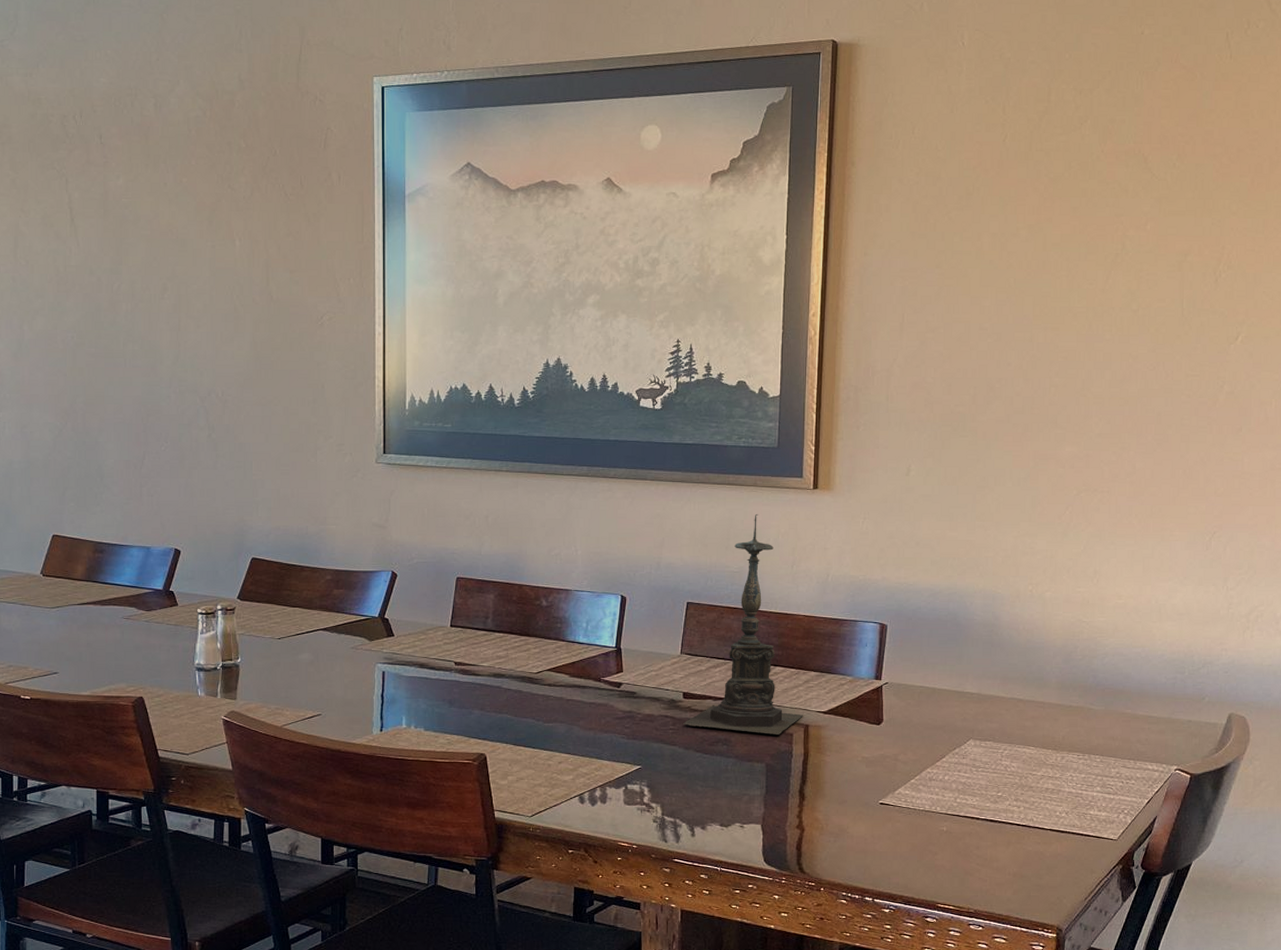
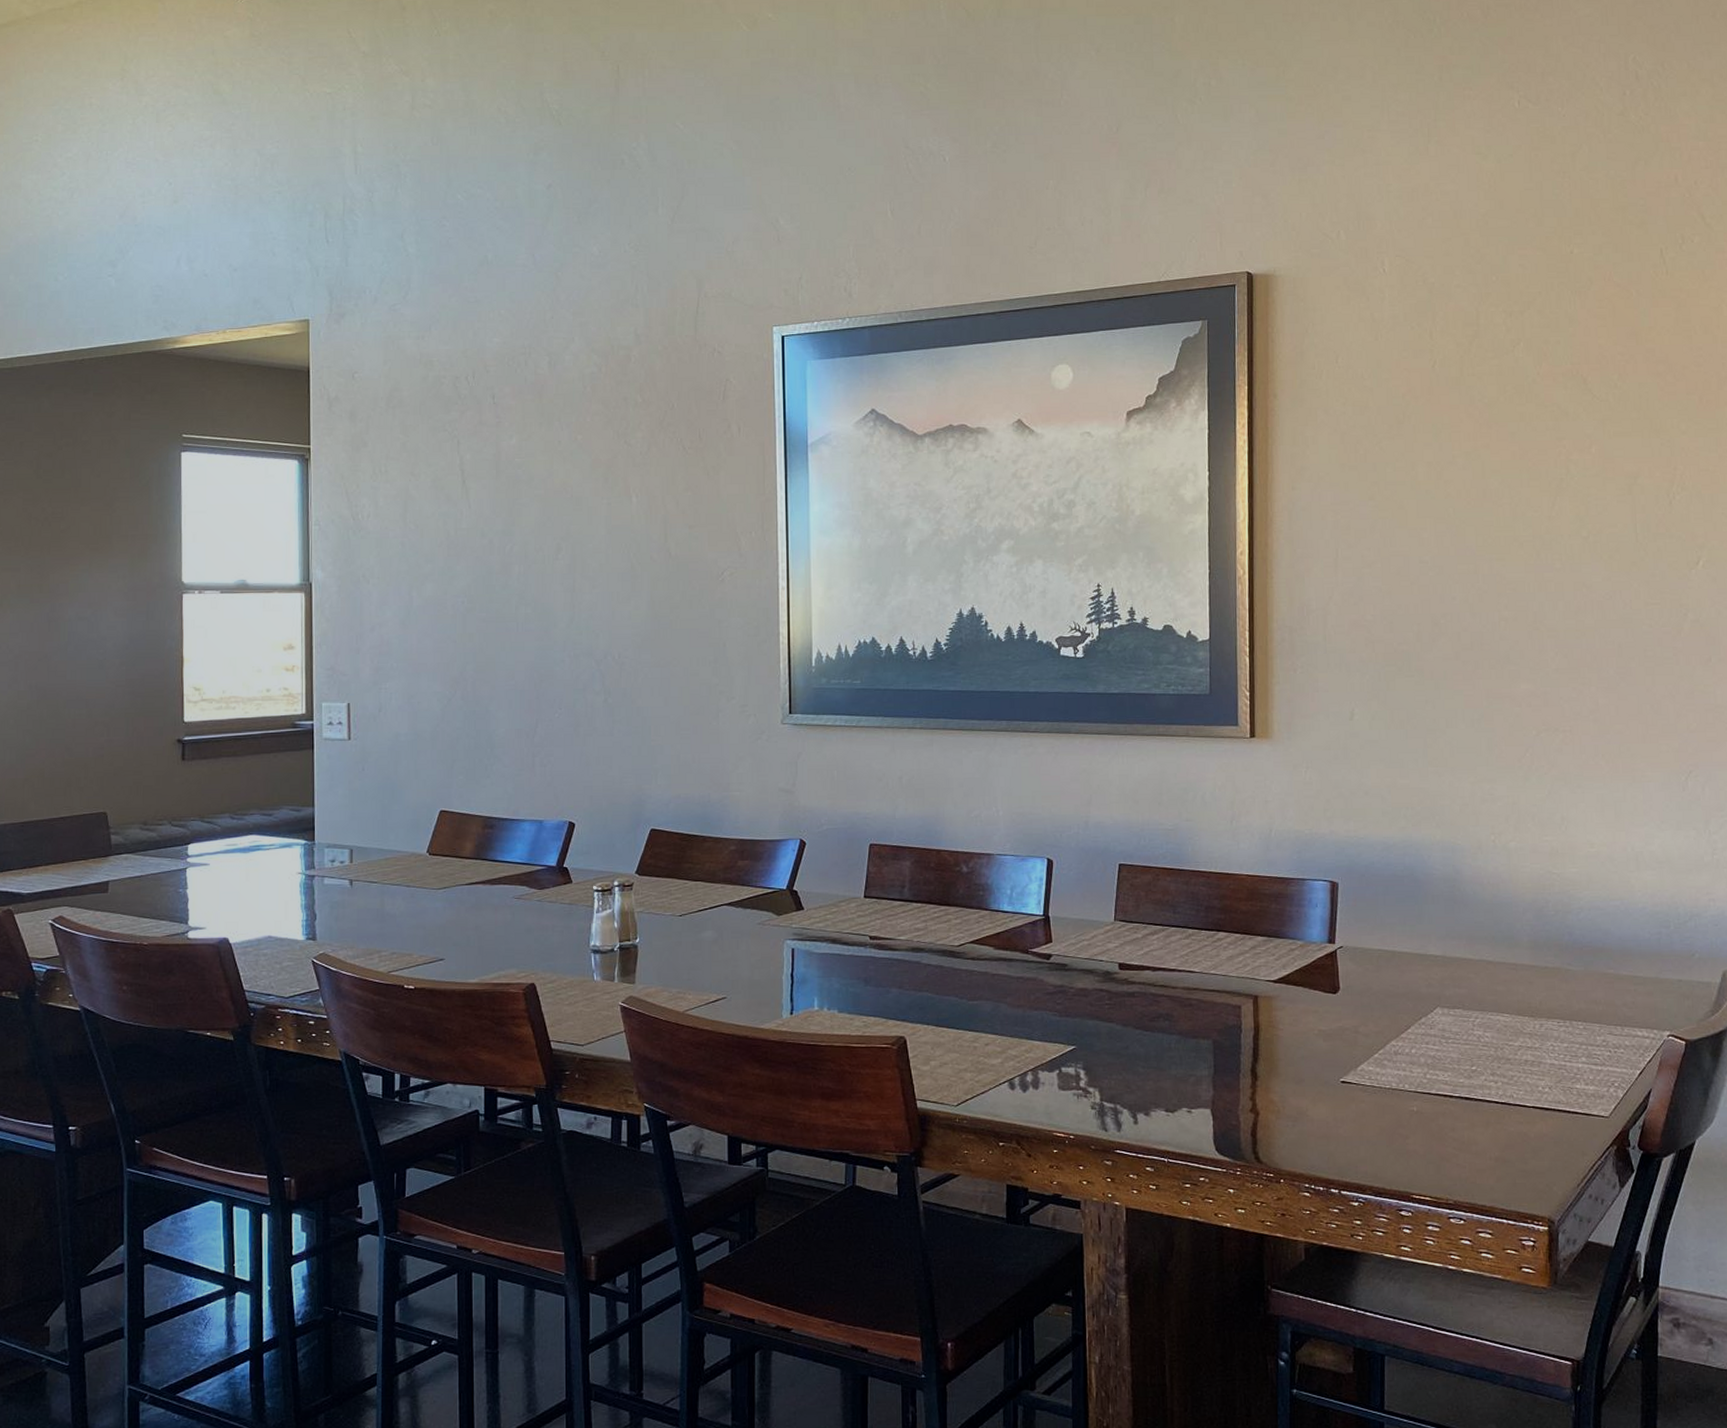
candle holder: present [682,513,804,735] -> none [1119,765,1252,1007]

